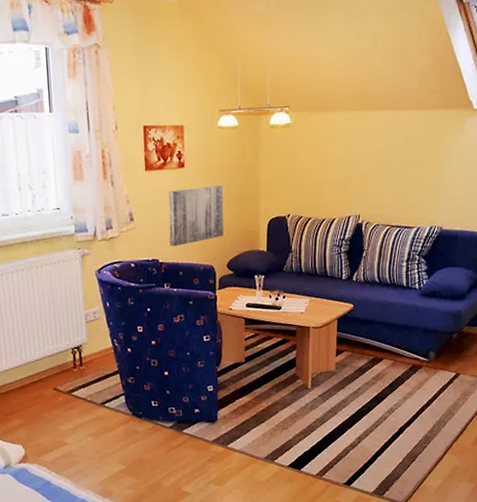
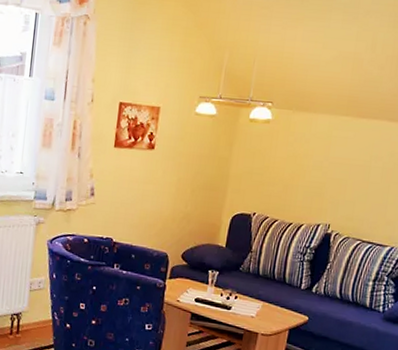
wall art: present [168,186,224,247] -> none [127,170,190,229]

